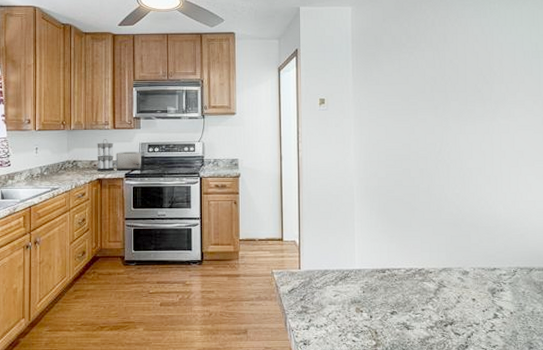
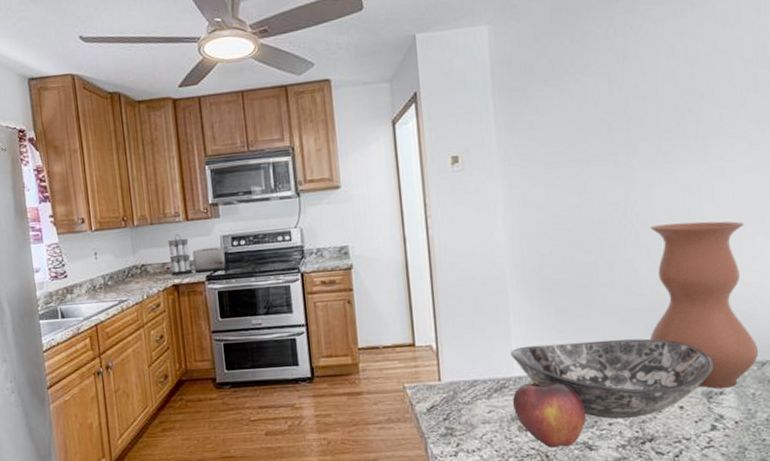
fruit: none [352,272,405,326] -> present [512,380,586,448]
bowl: none [353,245,497,306] -> present [510,338,714,419]
vase: none [454,162,528,286] -> present [650,221,759,388]

